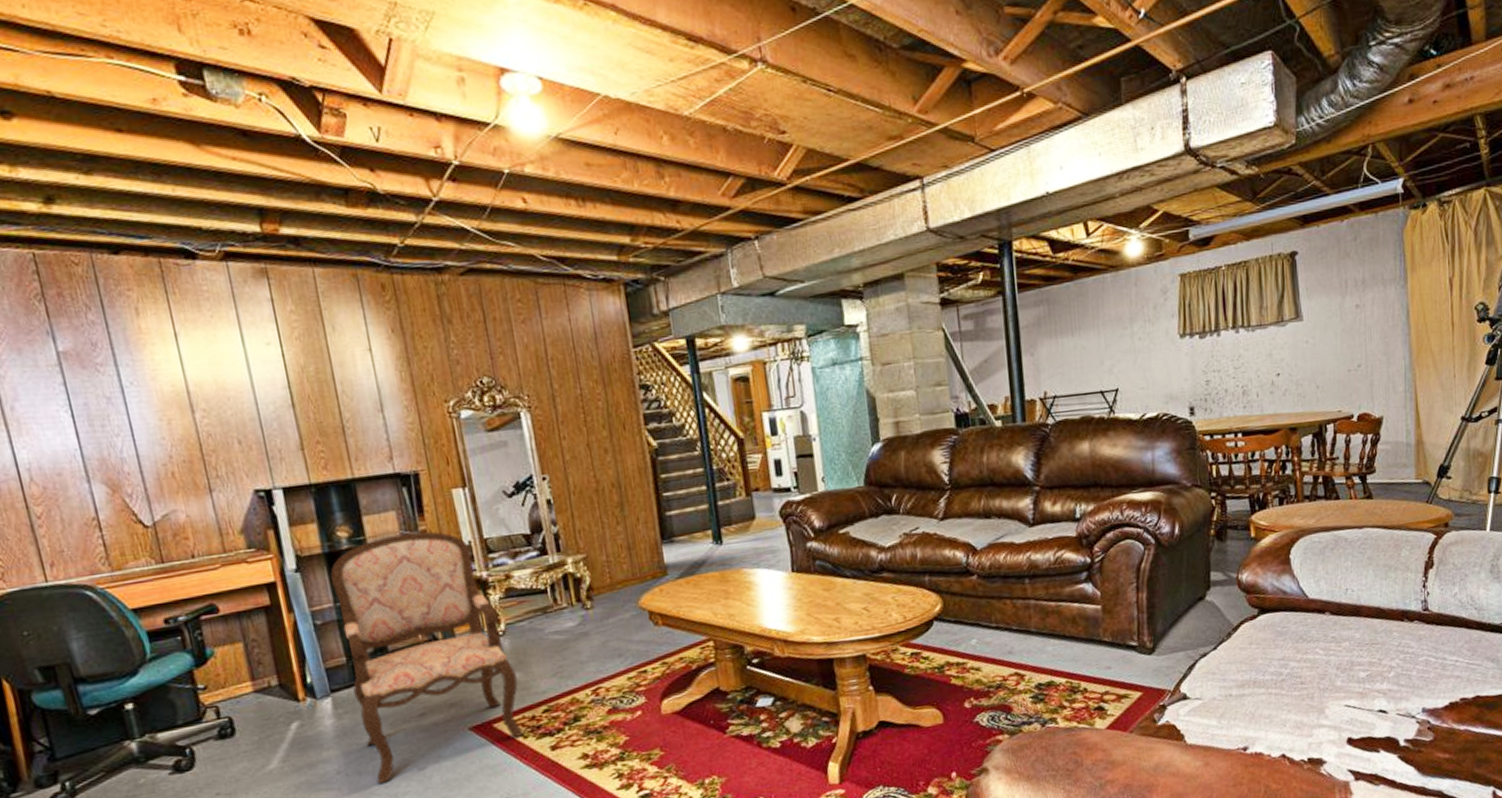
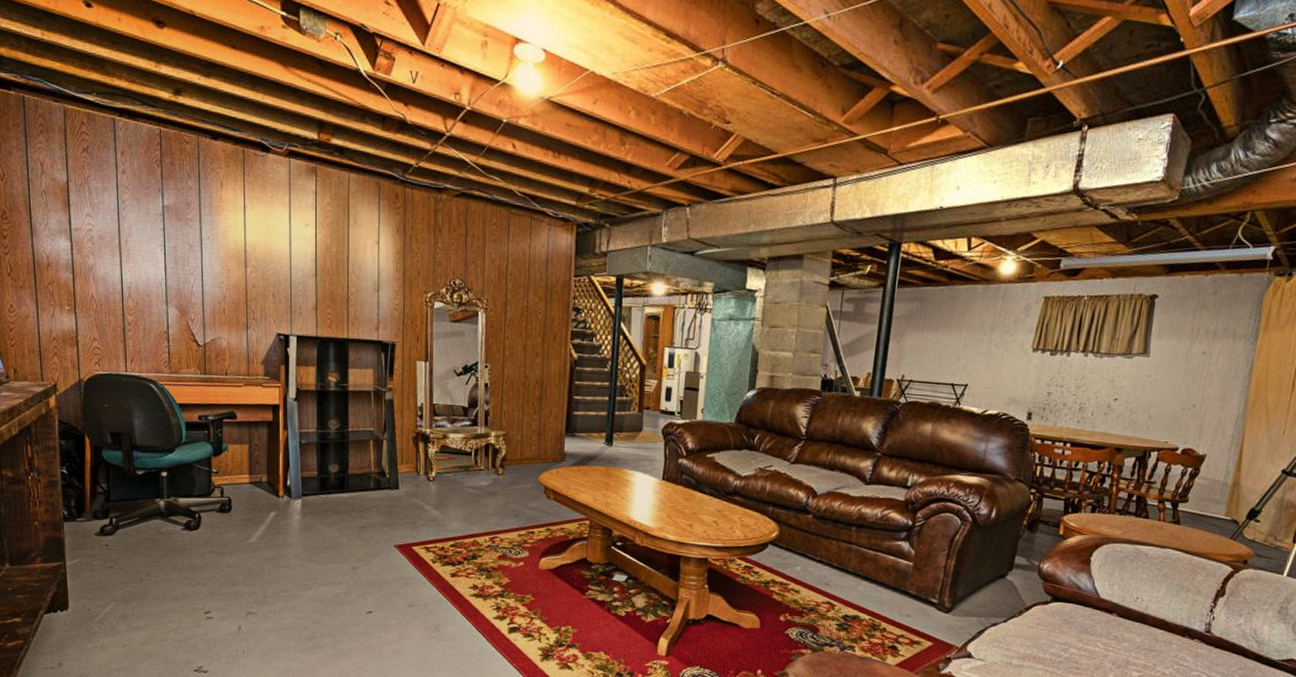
armchair: present [330,531,525,784] -> none [318,387,436,572]

